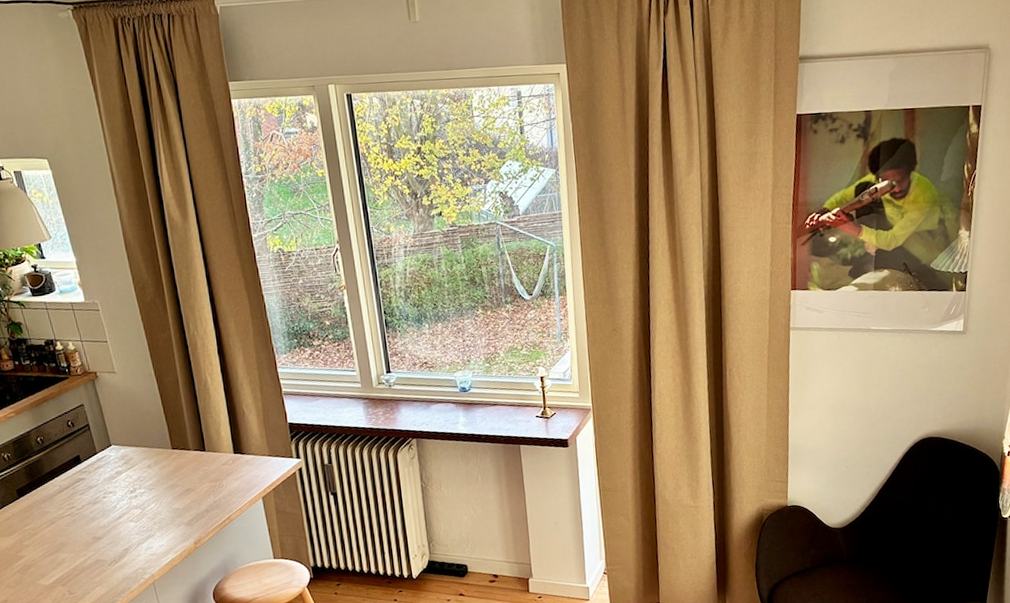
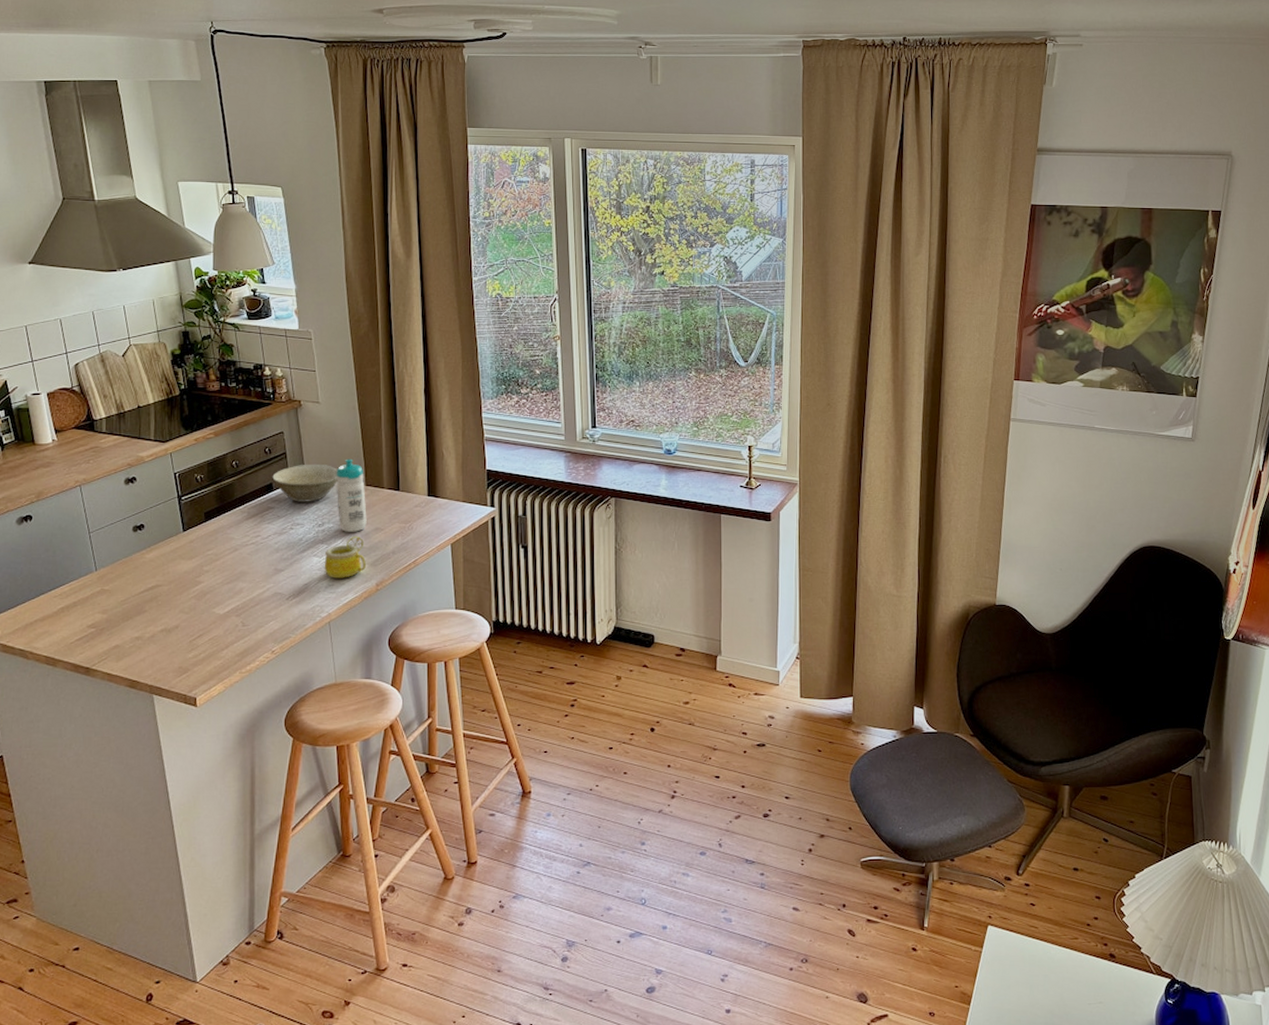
bowl: none [78,432,143,472] -> present [272,464,337,502]
water bottle: none [141,424,178,496] -> present [336,459,367,532]
mug: none [141,498,182,541] -> present [324,536,366,579]

